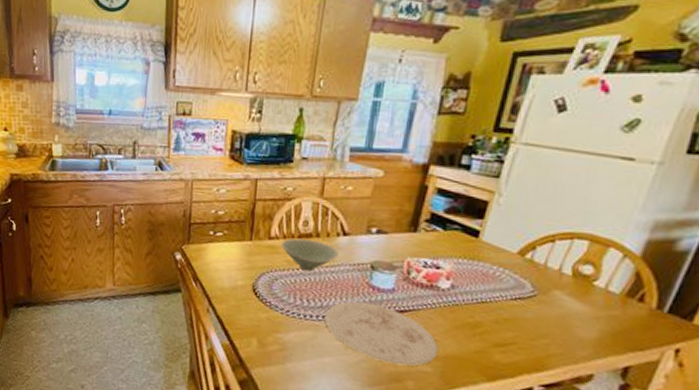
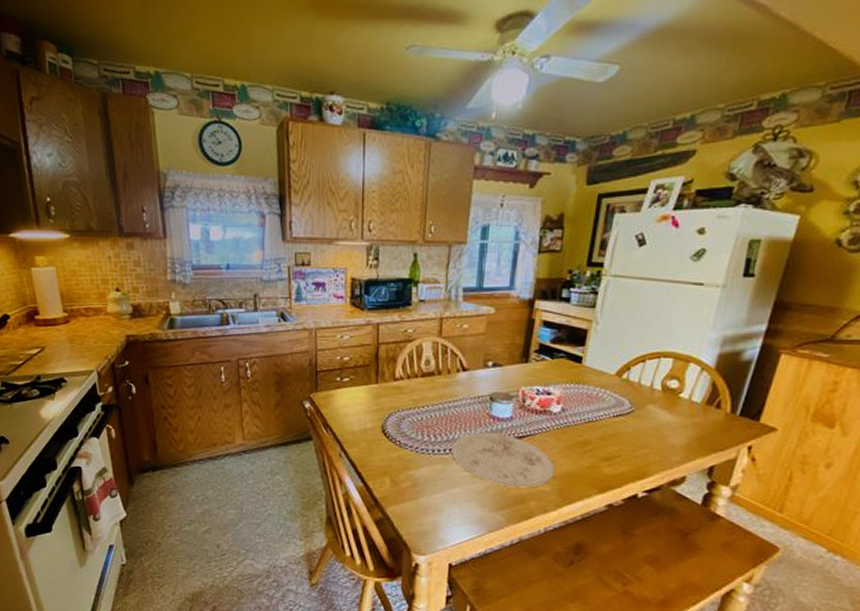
bowl: present [281,238,339,272] -> none [406,377,460,408]

